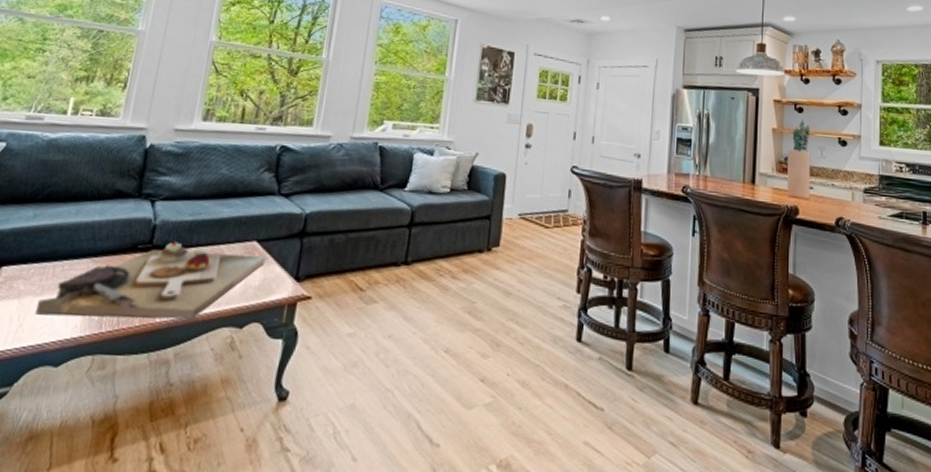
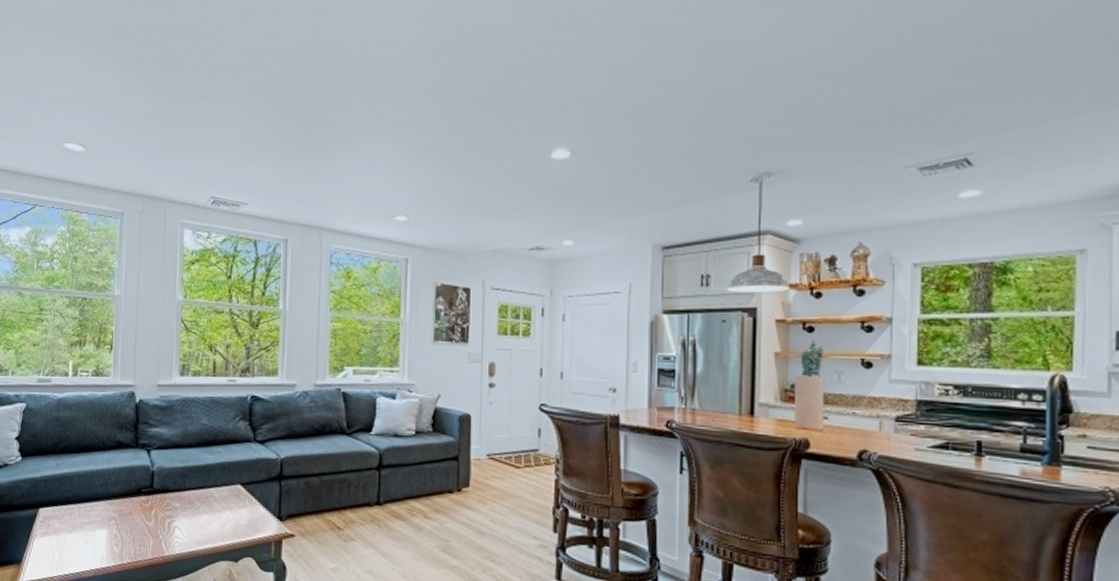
decorative tray: present [35,241,266,319] -> none [70,486,250,553]

